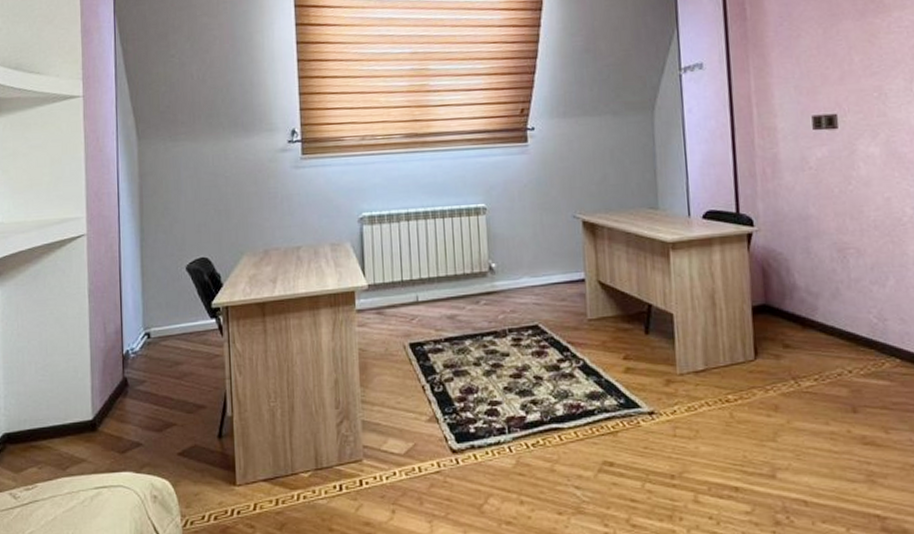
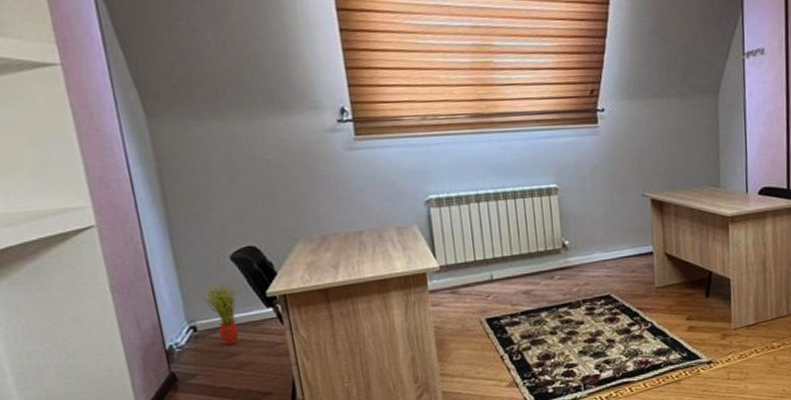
potted plant: none [160,291,190,355] -> present [204,282,240,346]

